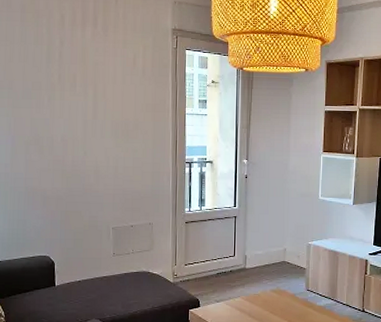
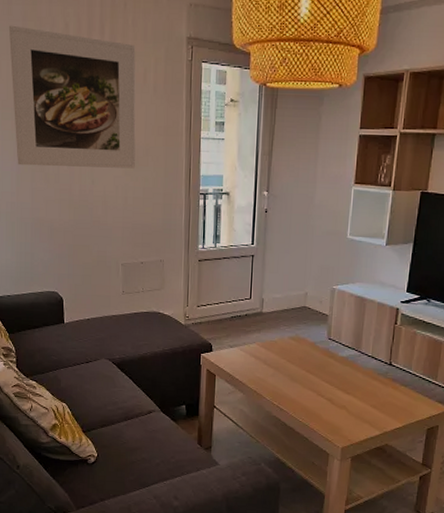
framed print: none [7,16,126,141] -> present [8,25,136,169]

